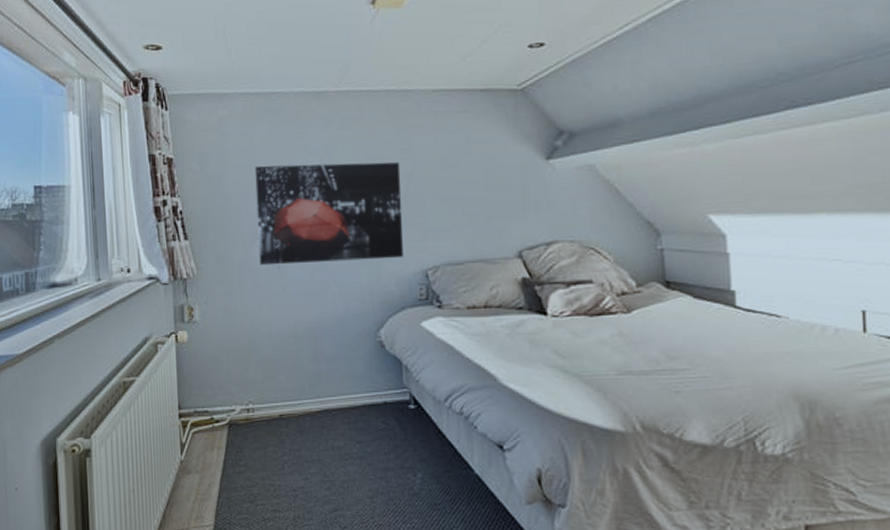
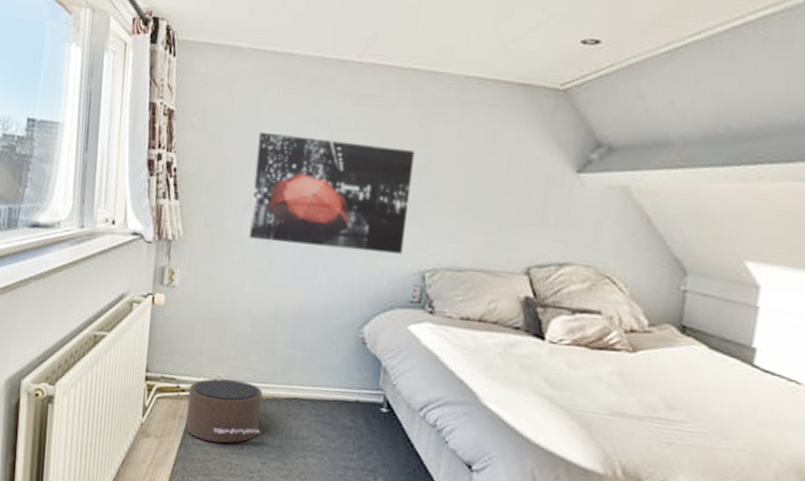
pouf: none [222,402,299,467] -> present [185,378,263,443]

